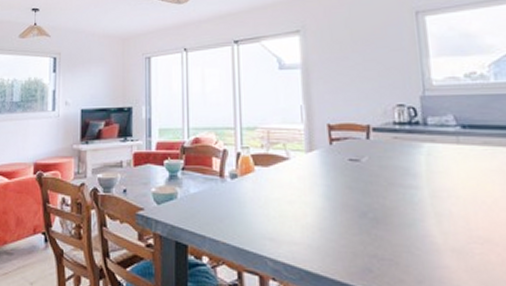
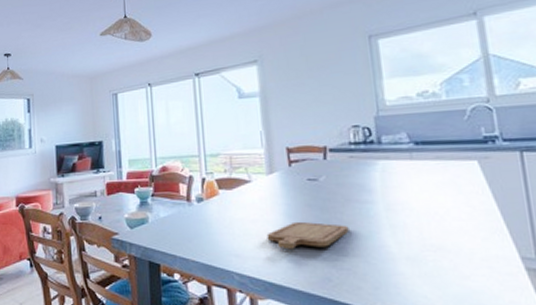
chopping board: none [304,204,392,235] -> present [266,221,349,250]

